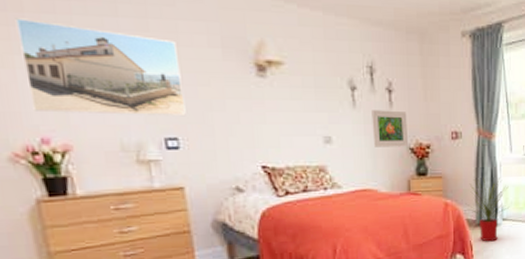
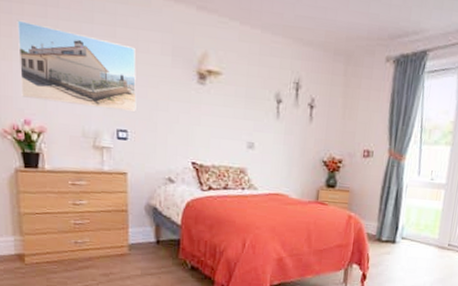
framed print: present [371,110,408,147] -> none [291,123,325,160]
house plant: present [466,177,509,242] -> none [368,196,412,258]

